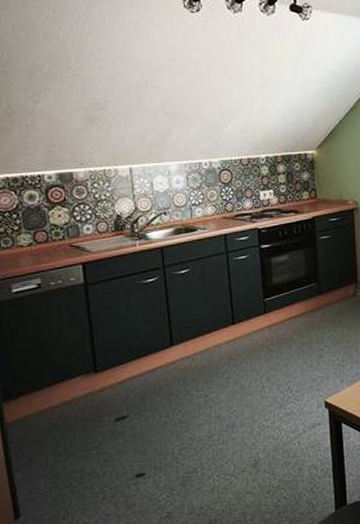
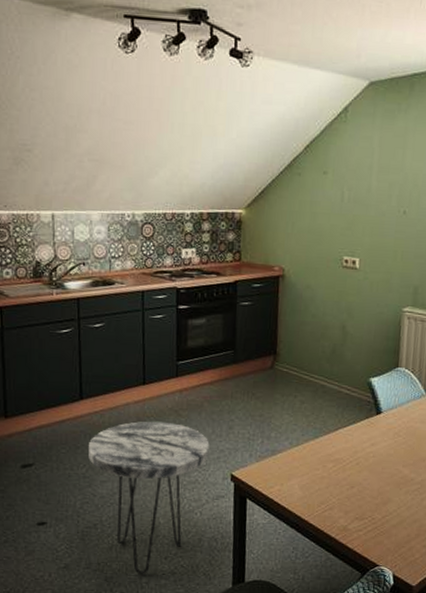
side table: none [183,358,302,512] -> present [89,421,210,574]

